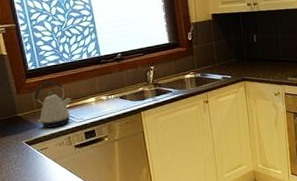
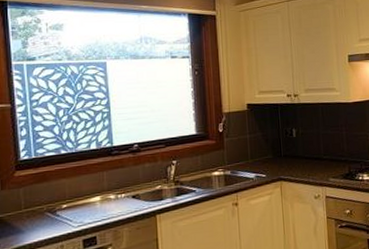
kettle: present [34,81,72,128] -> none [23,174,71,233]

